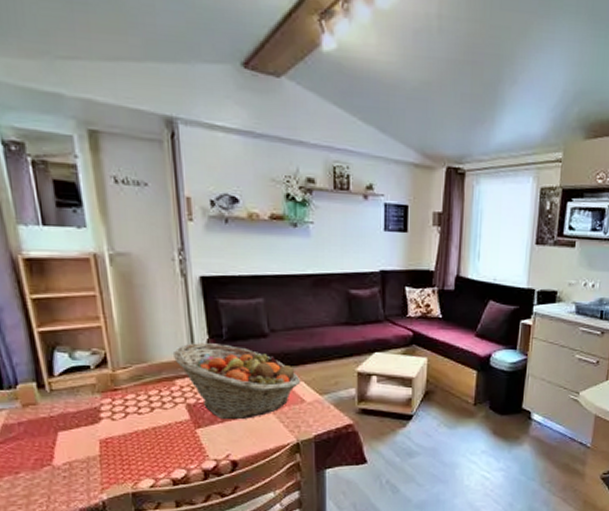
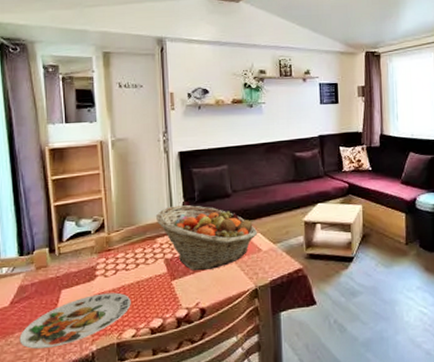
plate: none [10,438,147,494] -> present [19,292,131,349]

